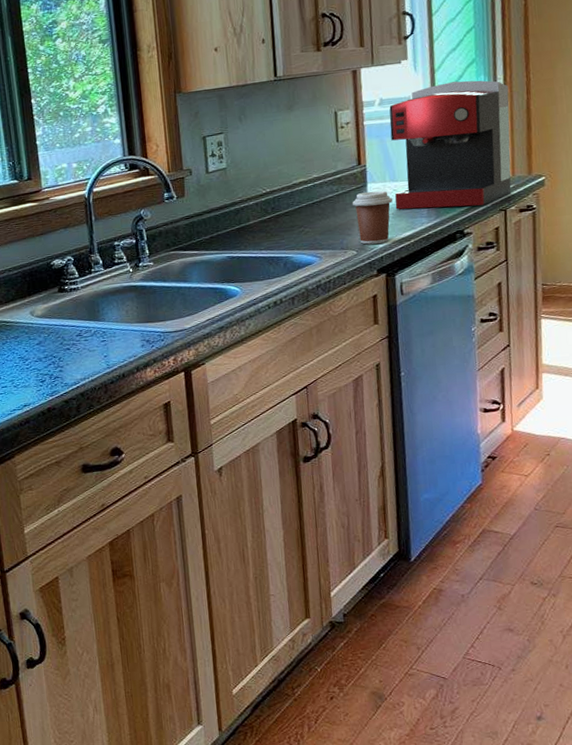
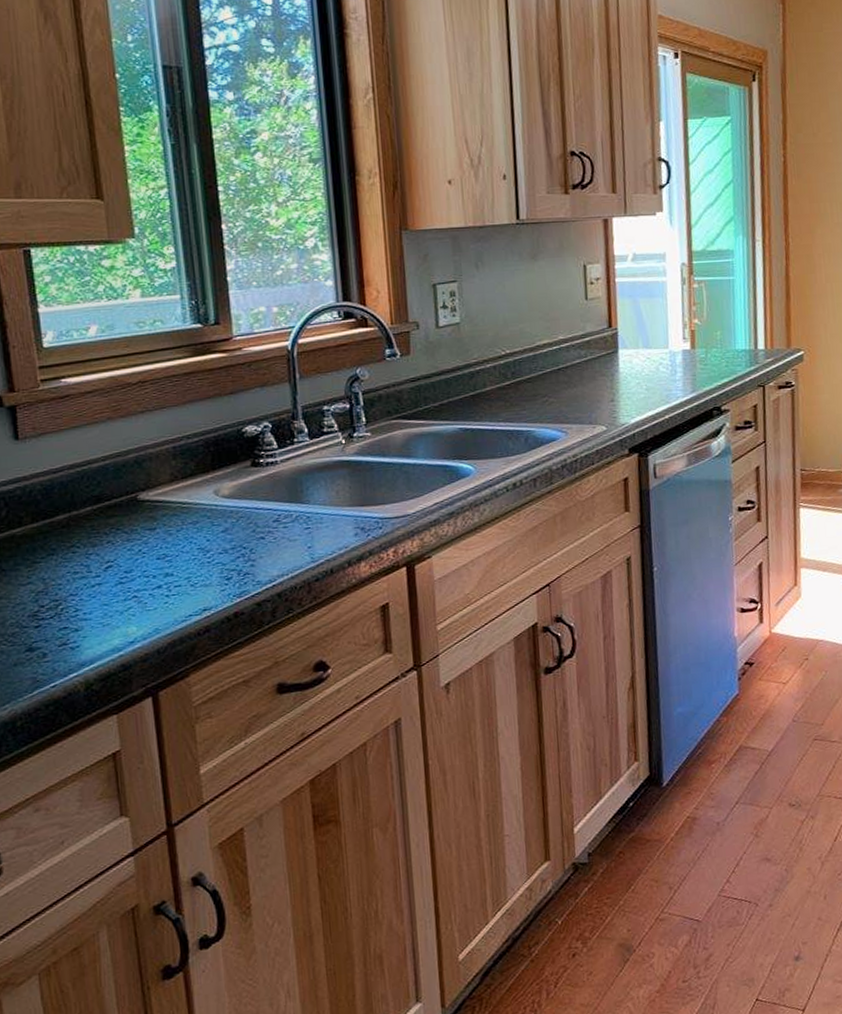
coffee cup: present [352,190,392,245] -> none [602,358,646,420]
coffee maker: present [389,80,512,210] -> none [643,240,770,381]

